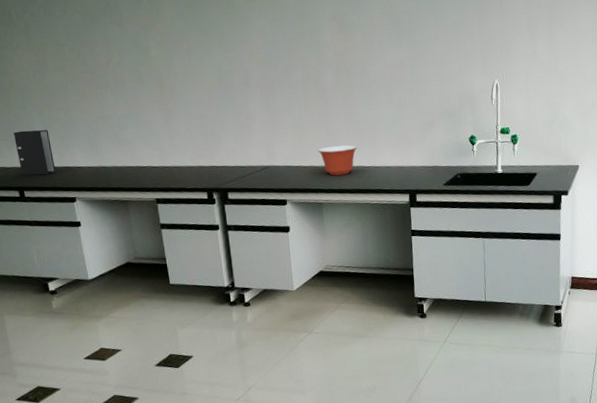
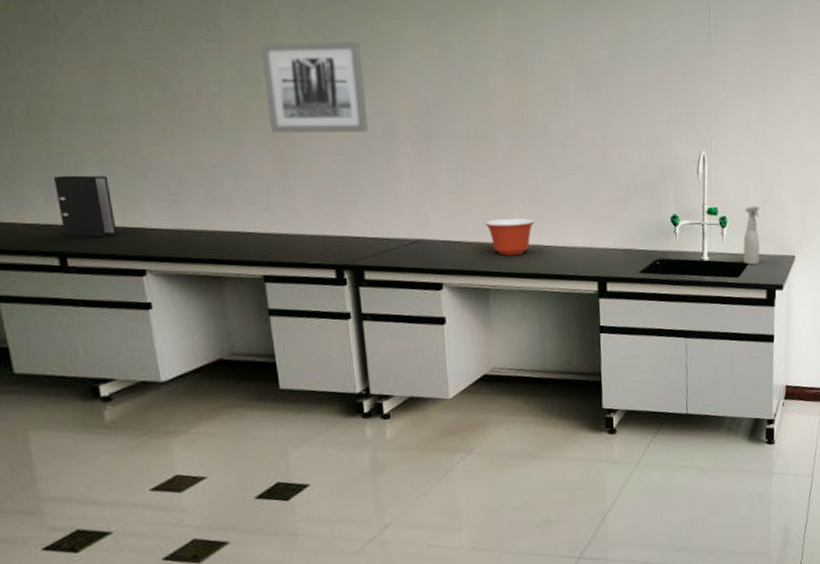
wall art: none [149,13,228,90] -> present [261,41,369,134]
spray bottle: none [532,124,547,175] -> present [743,206,760,265]

